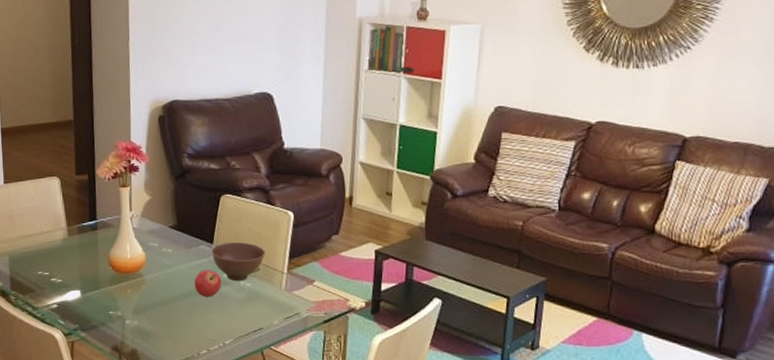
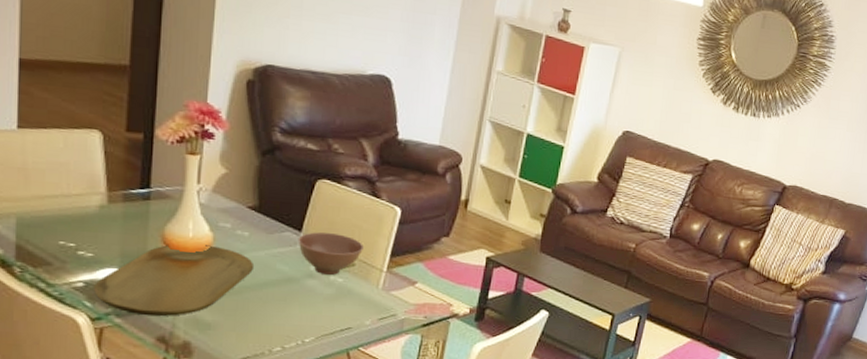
placemat: none [64,263,179,329] -> present [94,245,255,317]
fruit: present [194,270,222,297] -> none [273,259,308,290]
books: present [367,25,415,74] -> none [500,30,550,84]

